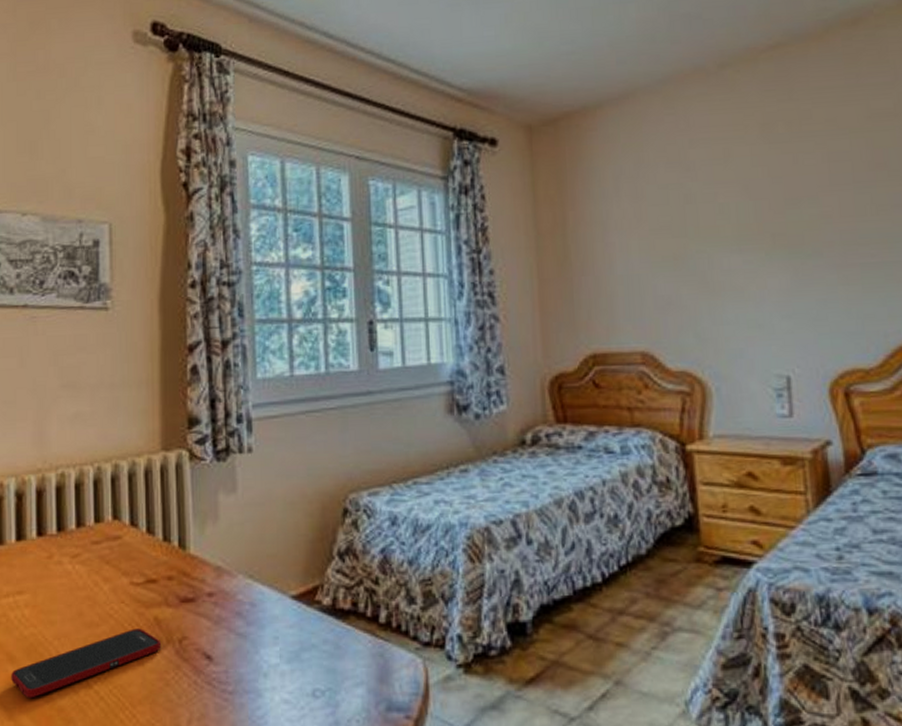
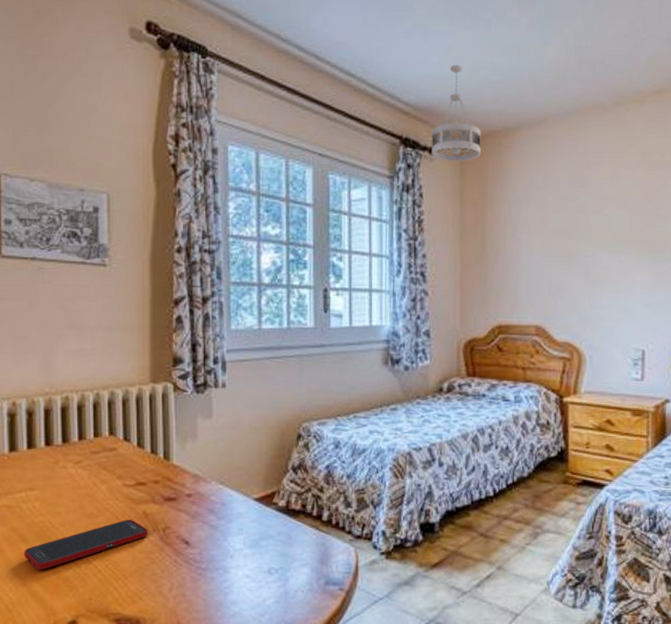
ceiling light fixture: none [492,37,554,153] -> present [431,65,481,161]

